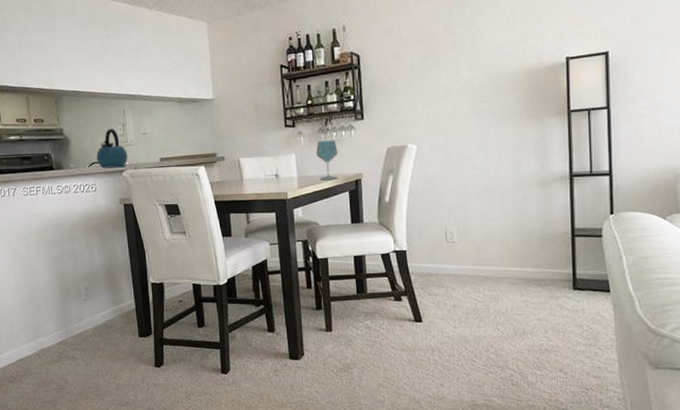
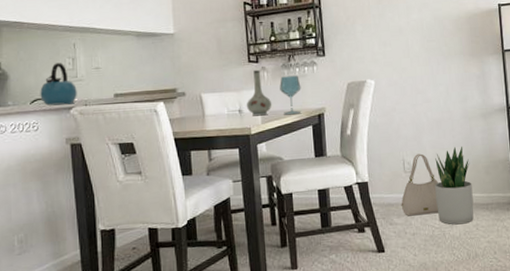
vase: none [282,134,309,181] -> present [246,69,272,116]
handbag: none [441,223,484,288] -> present [401,154,439,216]
planter: none [480,216,524,300] -> present [435,146,474,225]

